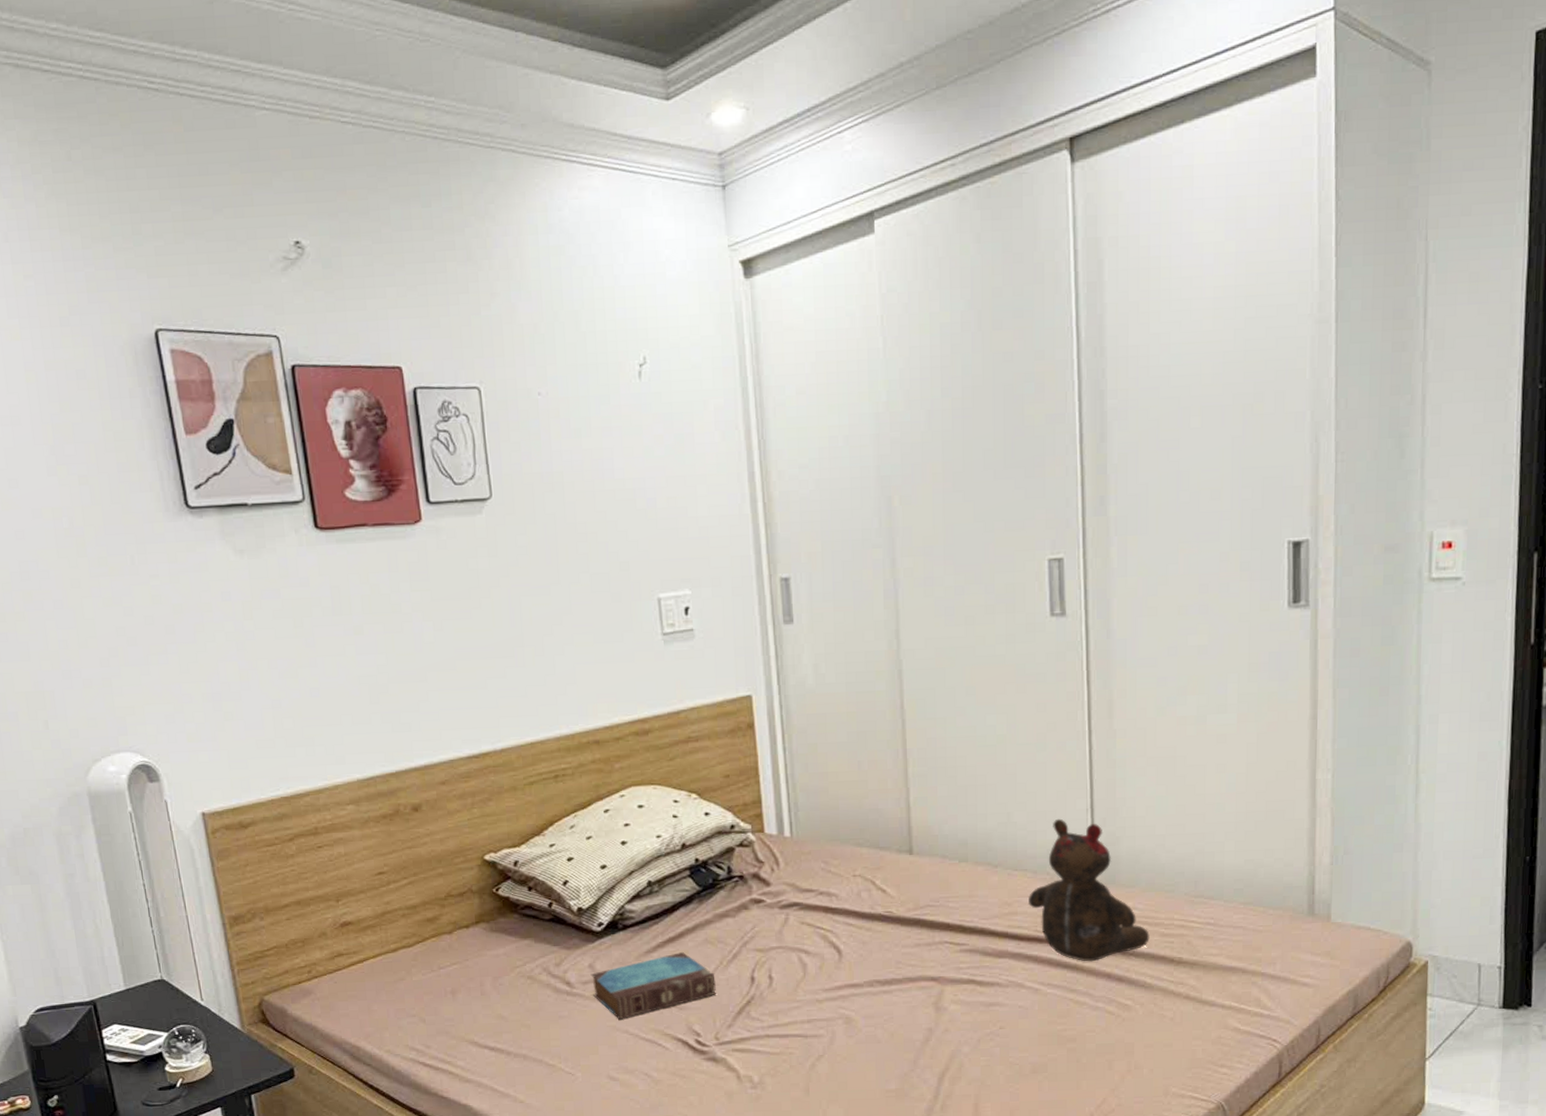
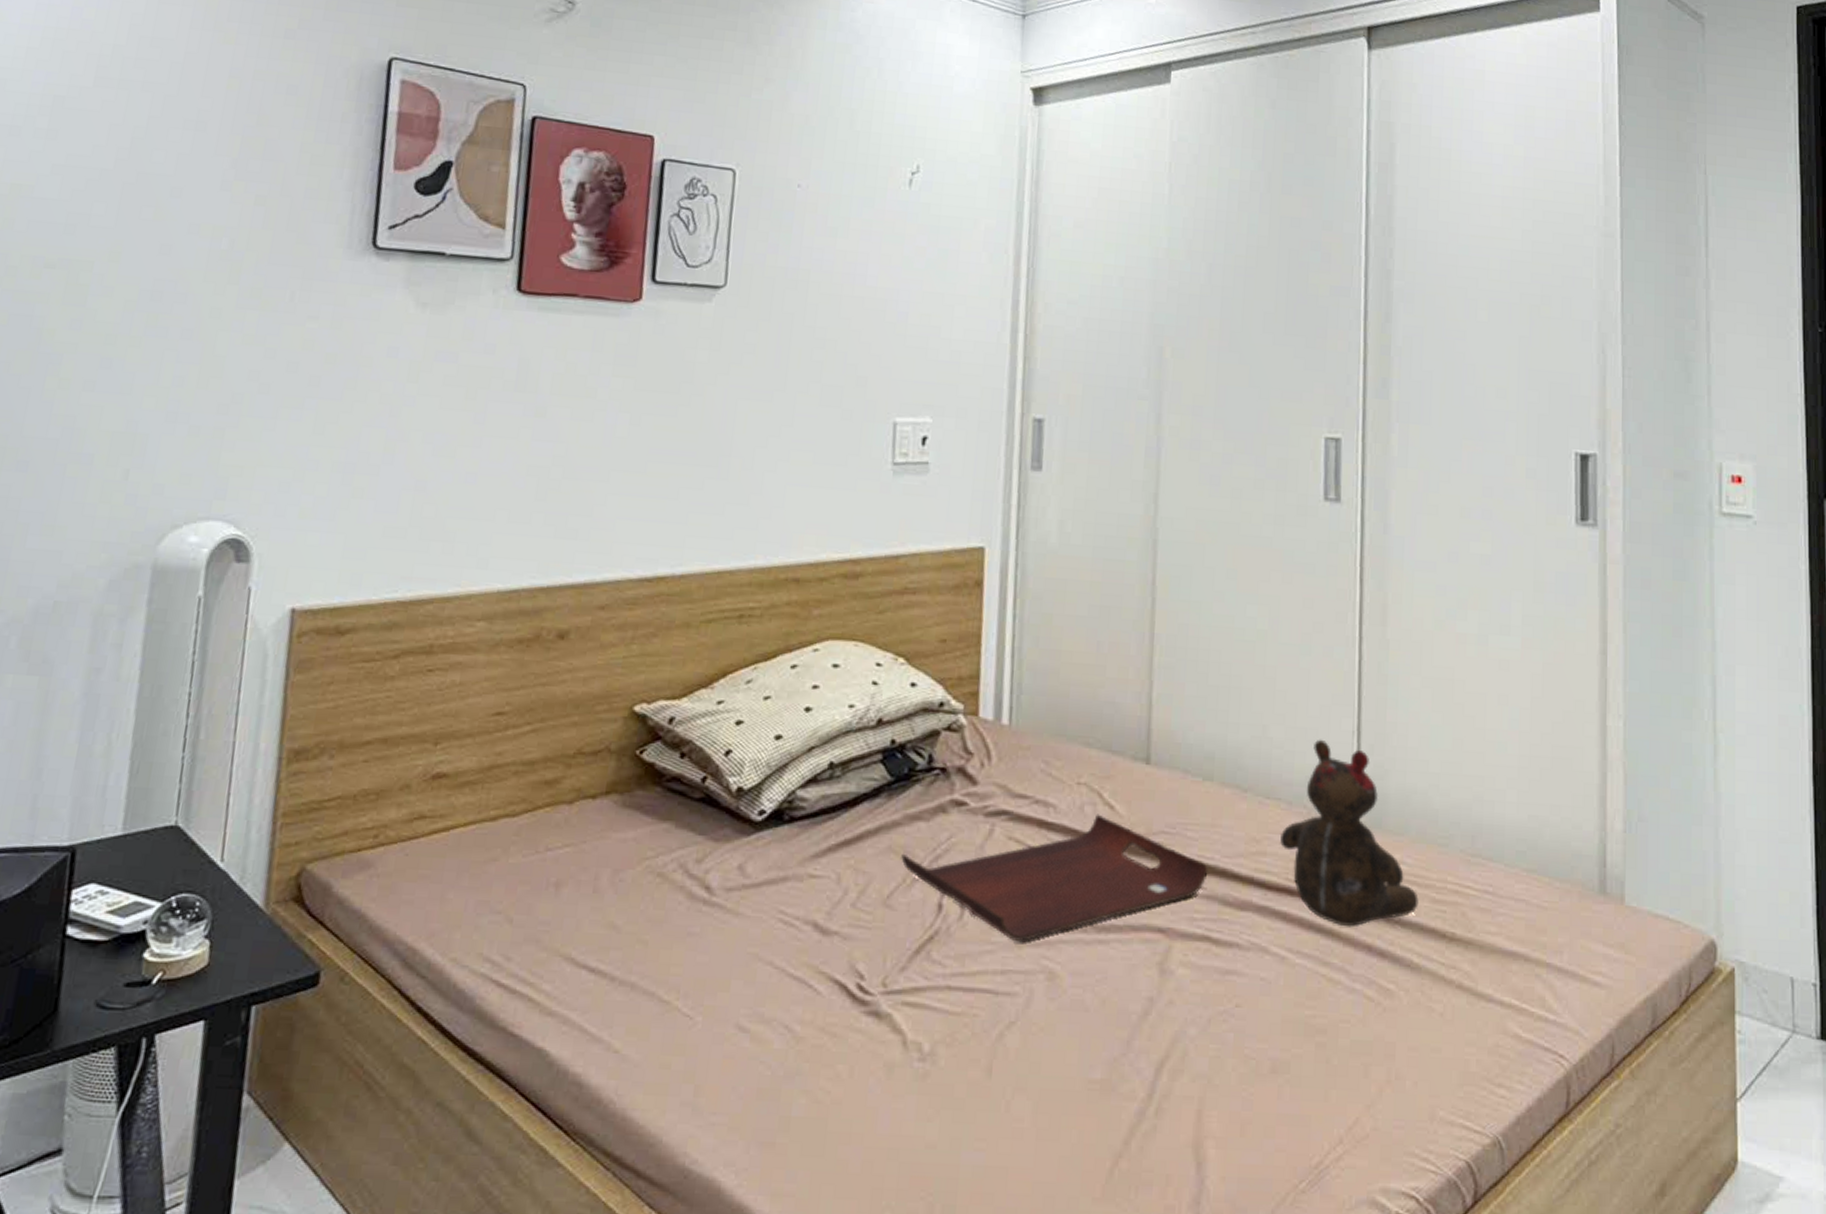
book: present [590,952,716,1020] -> none [736,861,894,946]
serving tray: none [716,897,969,999] -> present [901,814,1208,943]

